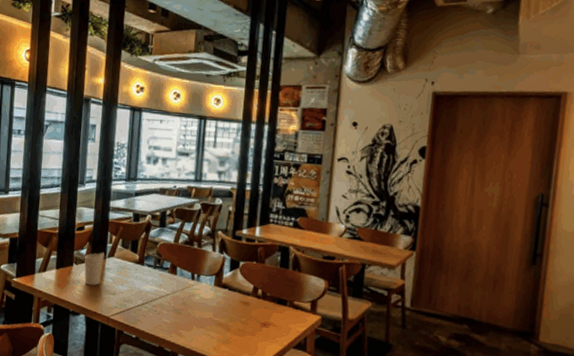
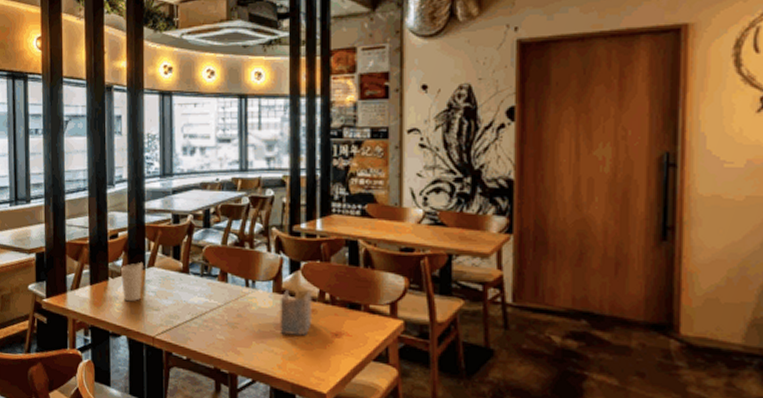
napkin holder: none [217,274,247,325] -> present [280,277,312,337]

